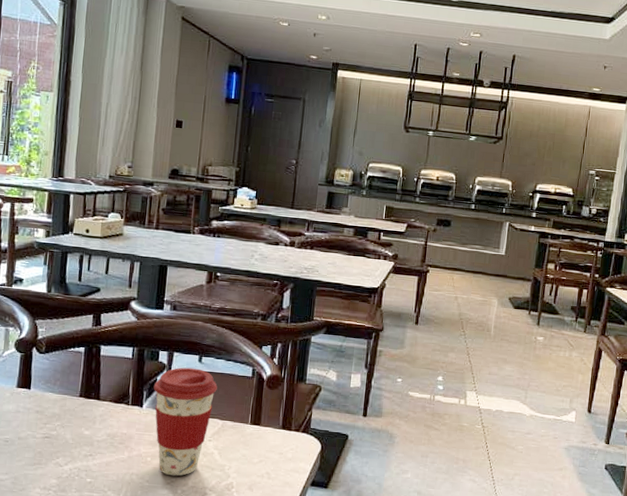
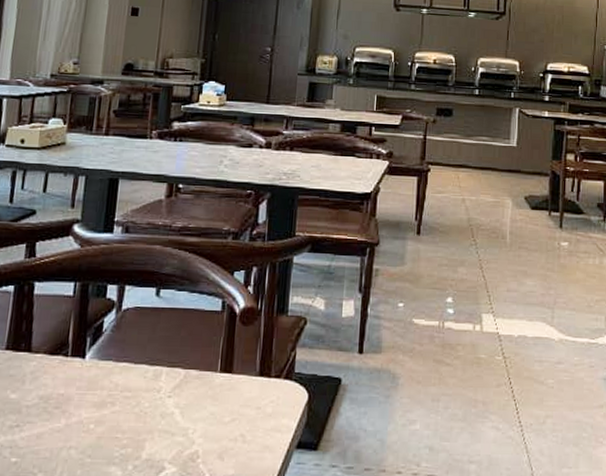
coffee cup: present [153,367,217,476] -> none [99,304,179,447]

